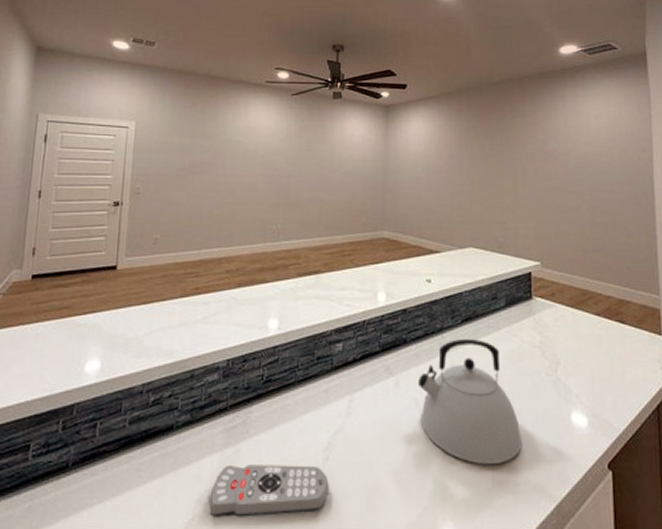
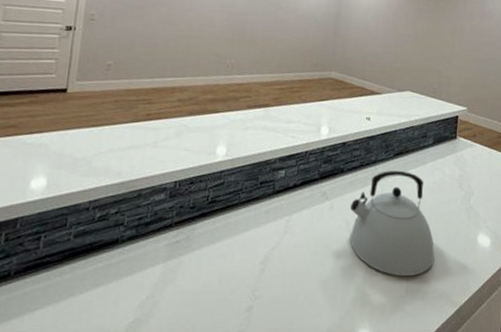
remote control: present [208,464,329,517] -> none [149,274,263,320]

